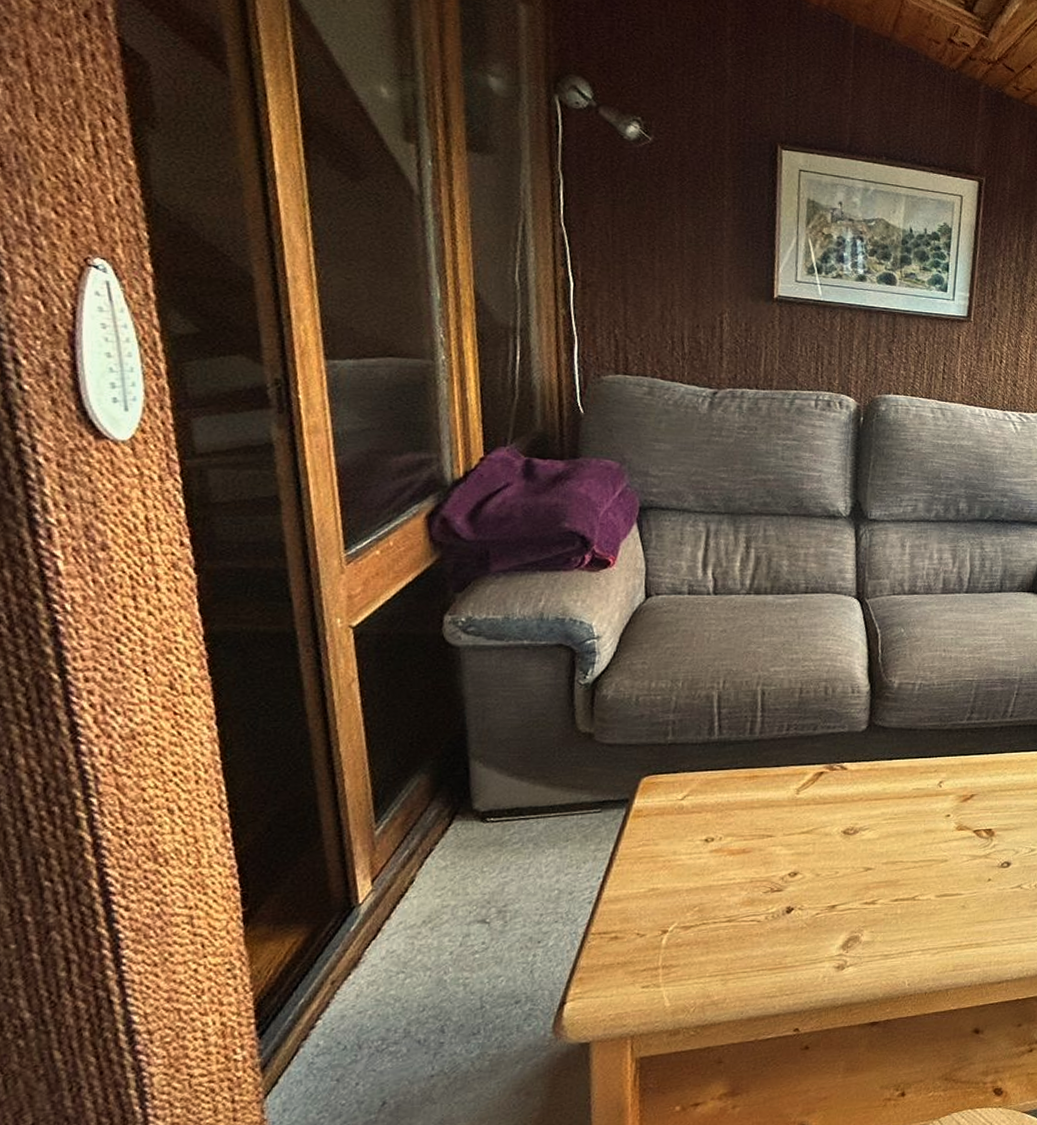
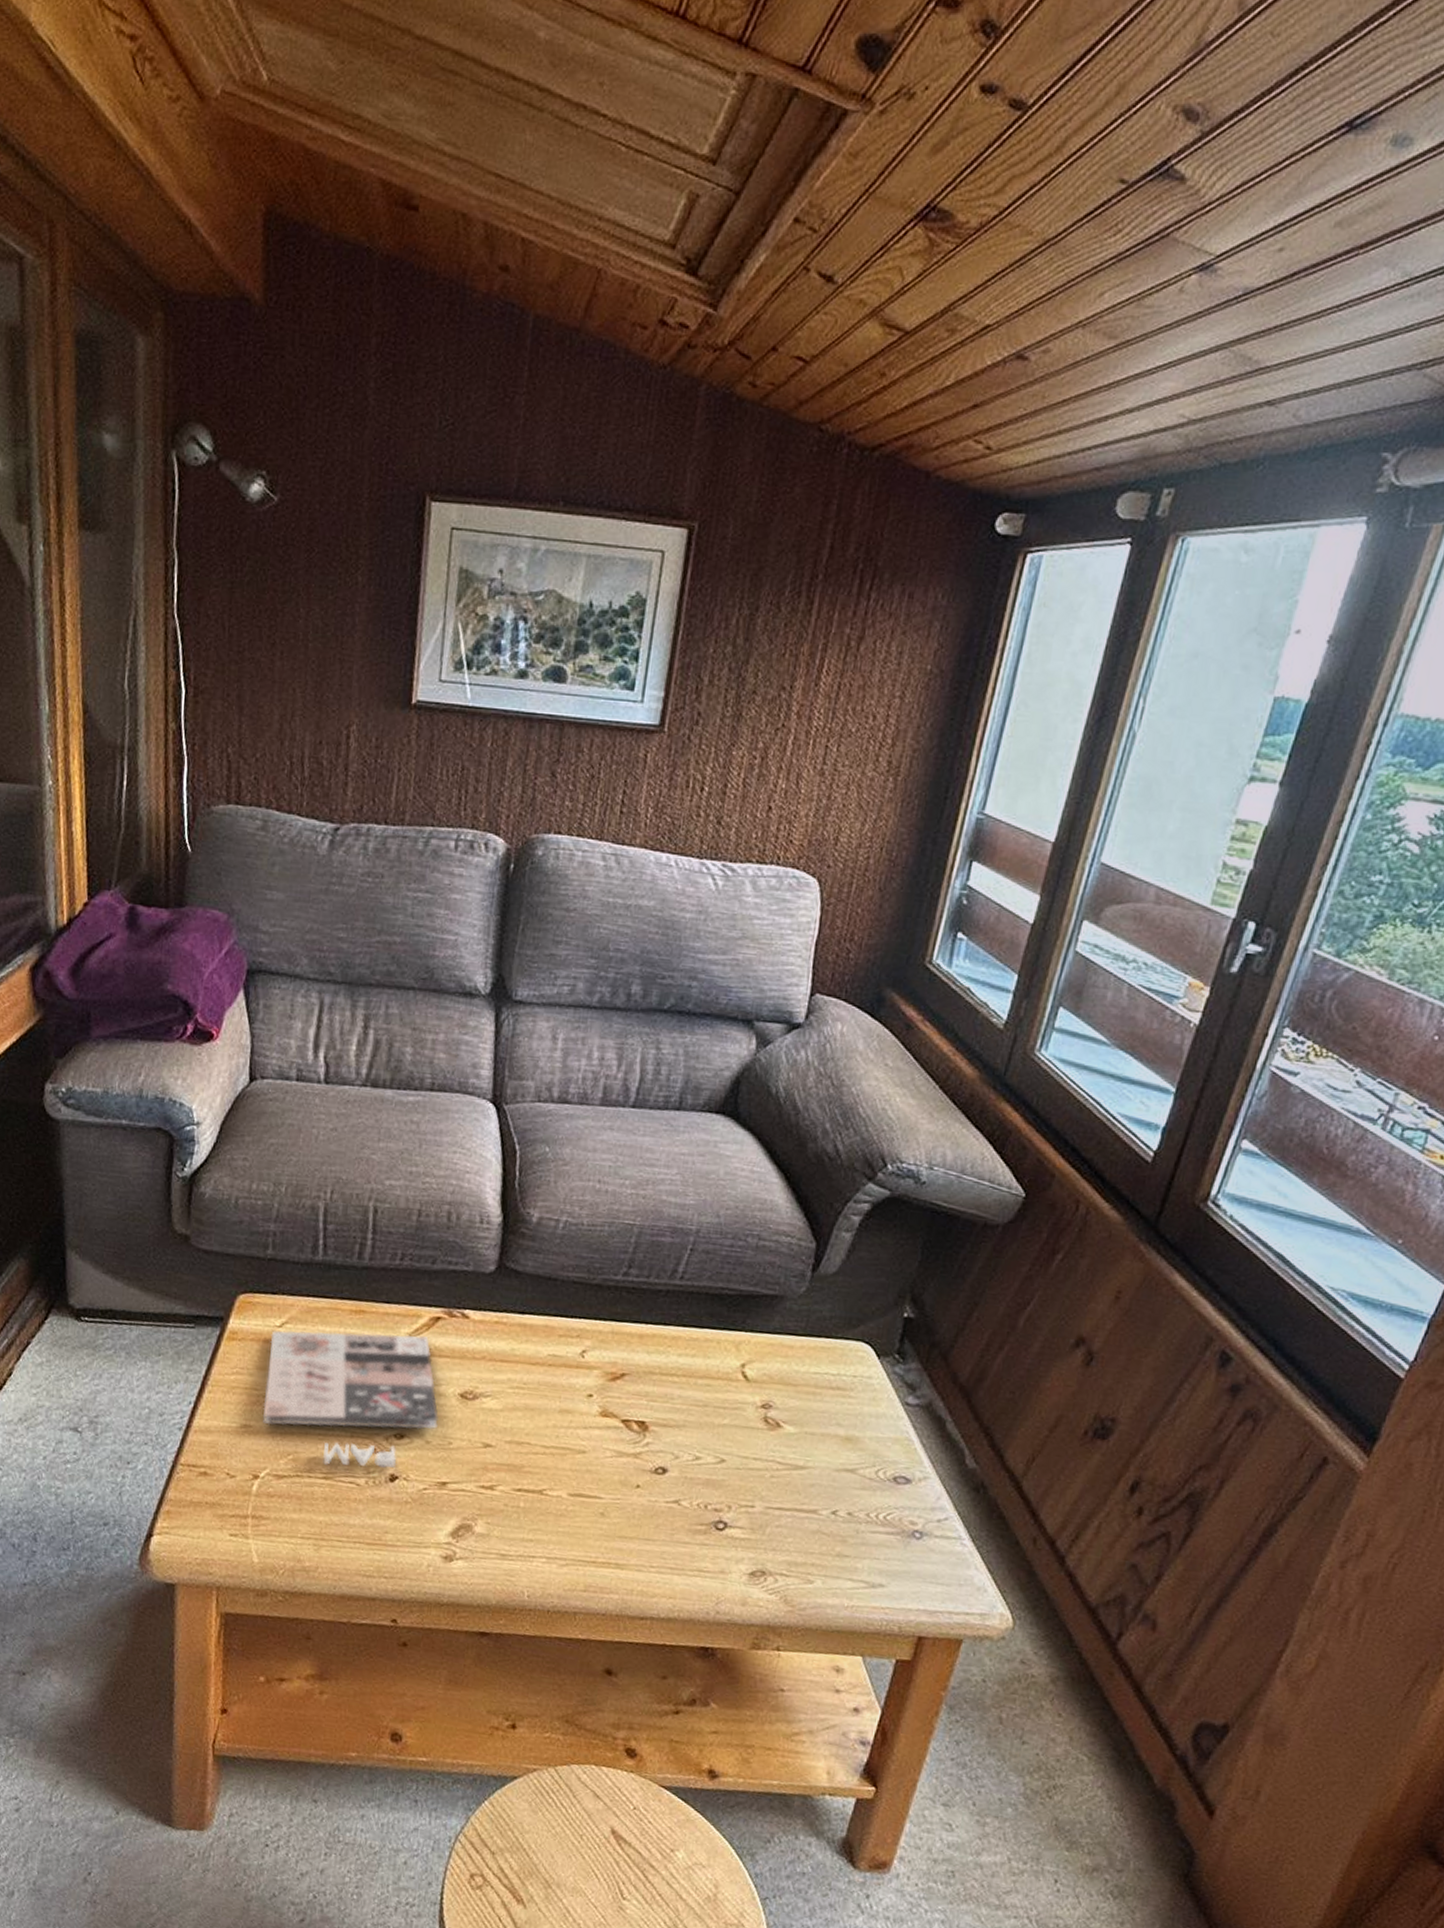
magazine: none [669,788,826,910] -> present [263,1330,438,1468]

